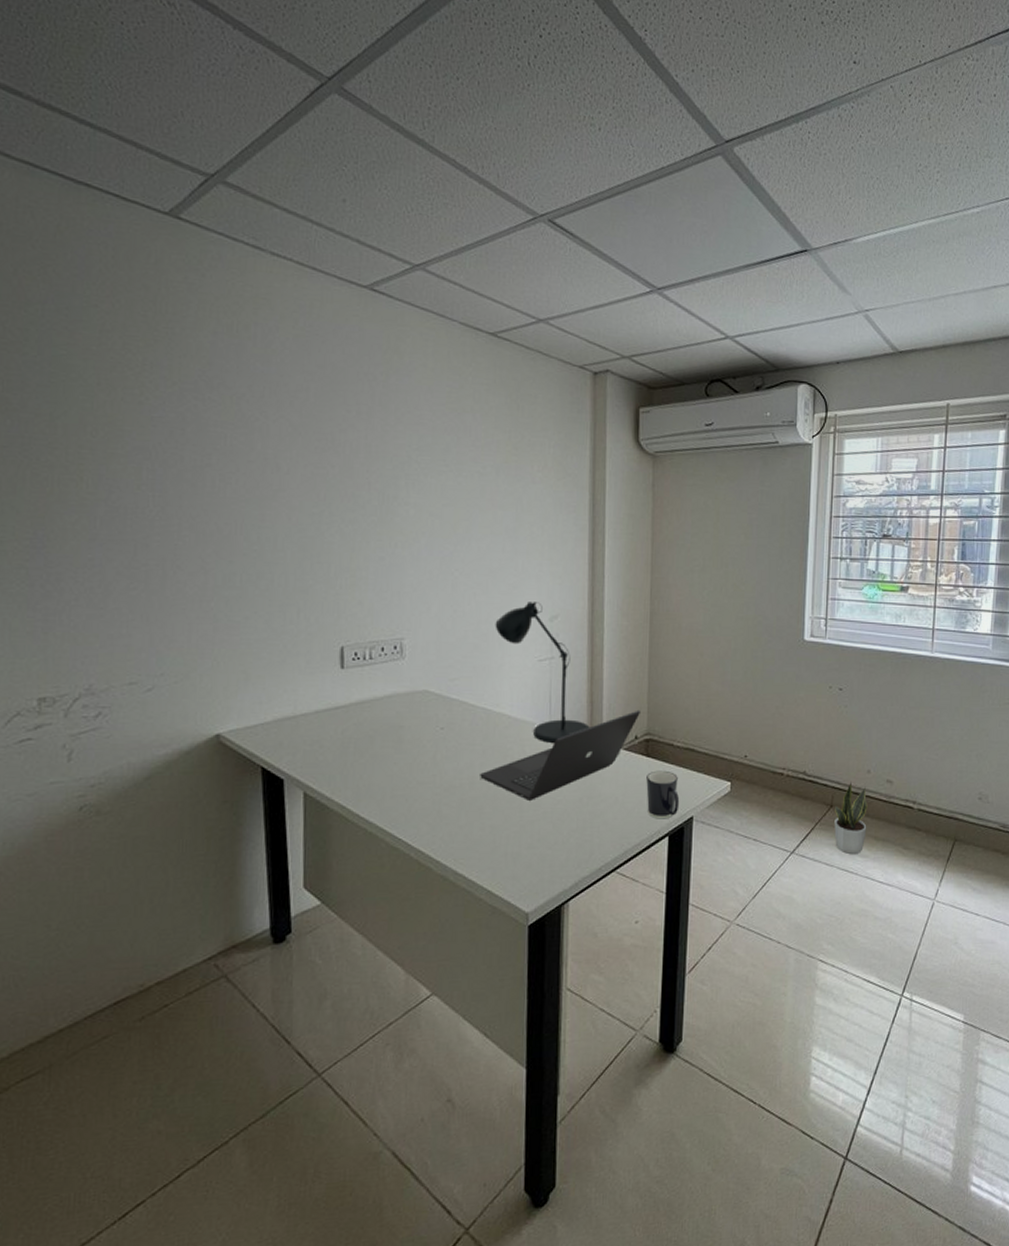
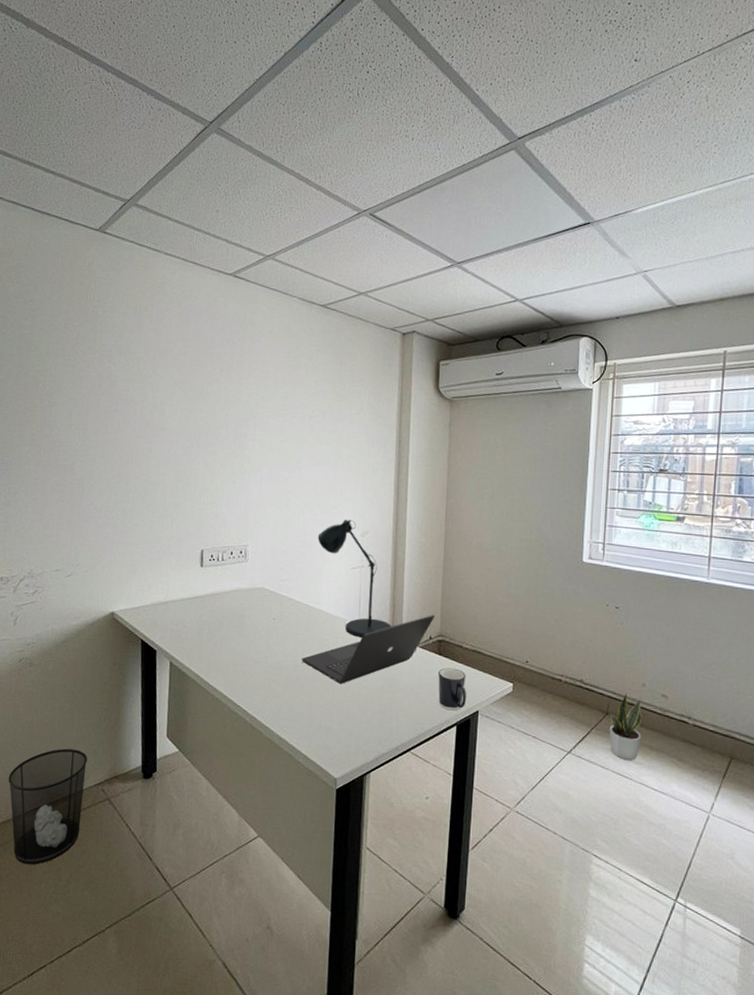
waste bin: none [72,918,191,1077] -> present [8,748,87,865]

